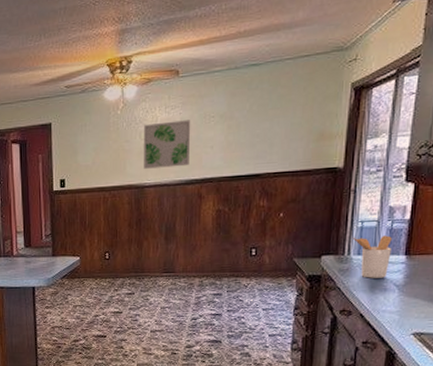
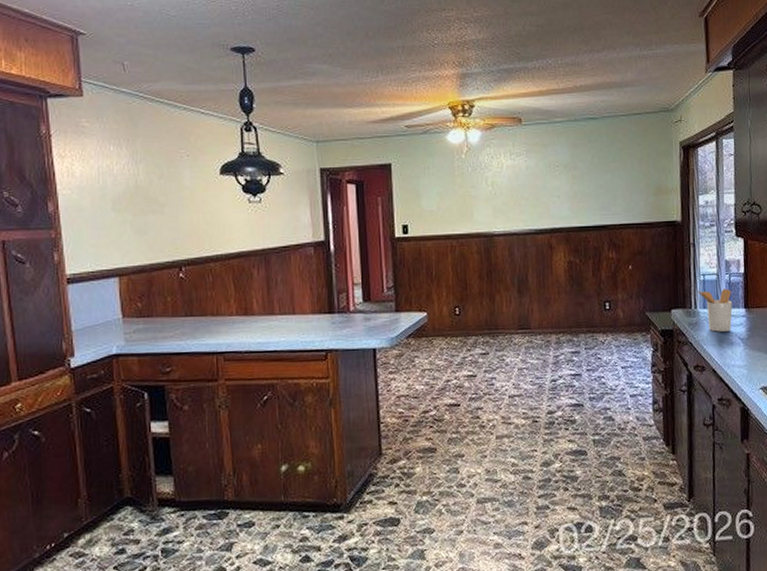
wall art: present [144,120,191,169] -> none [490,168,538,216]

